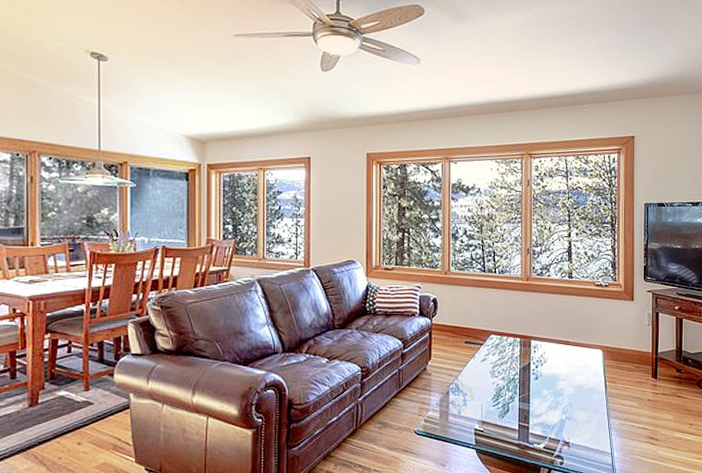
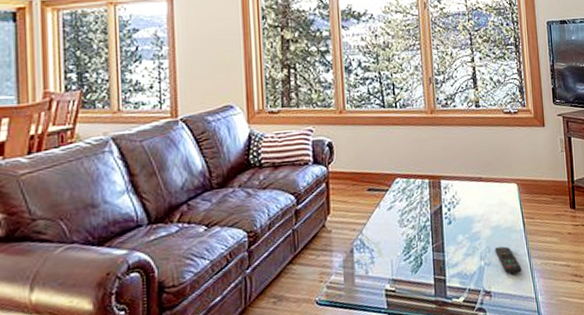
remote control: none [576,404,600,430] -> present [494,246,522,274]

